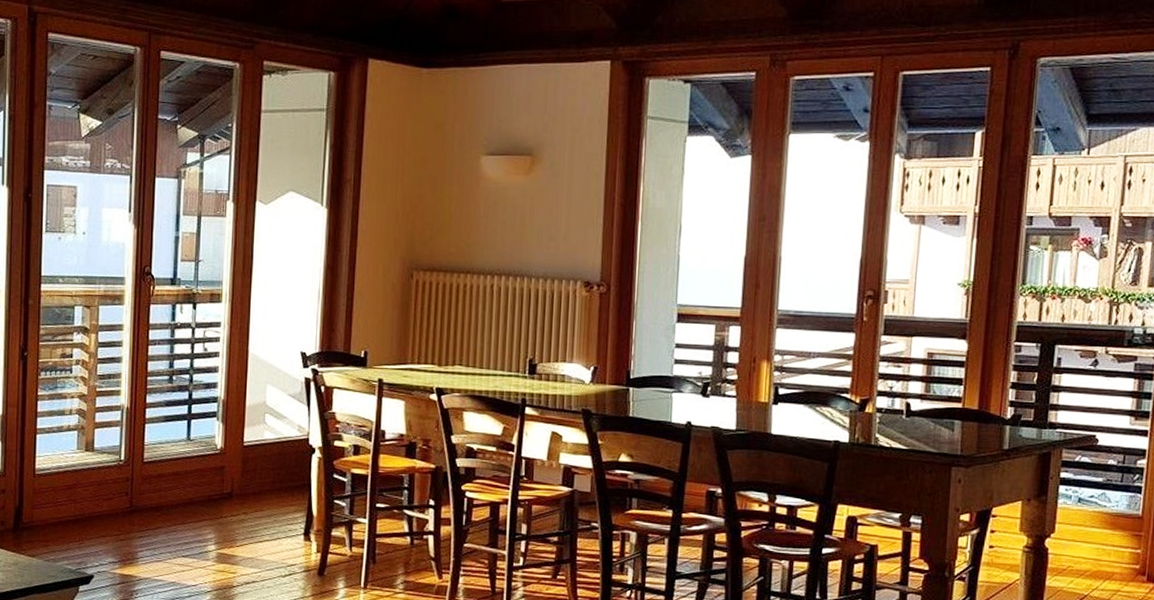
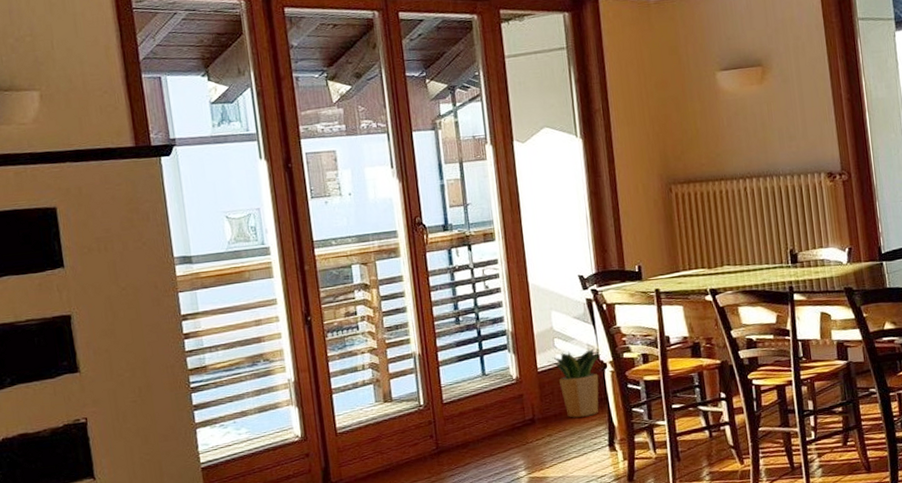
potted plant: none [255,429,311,501] -> present [547,348,601,418]

